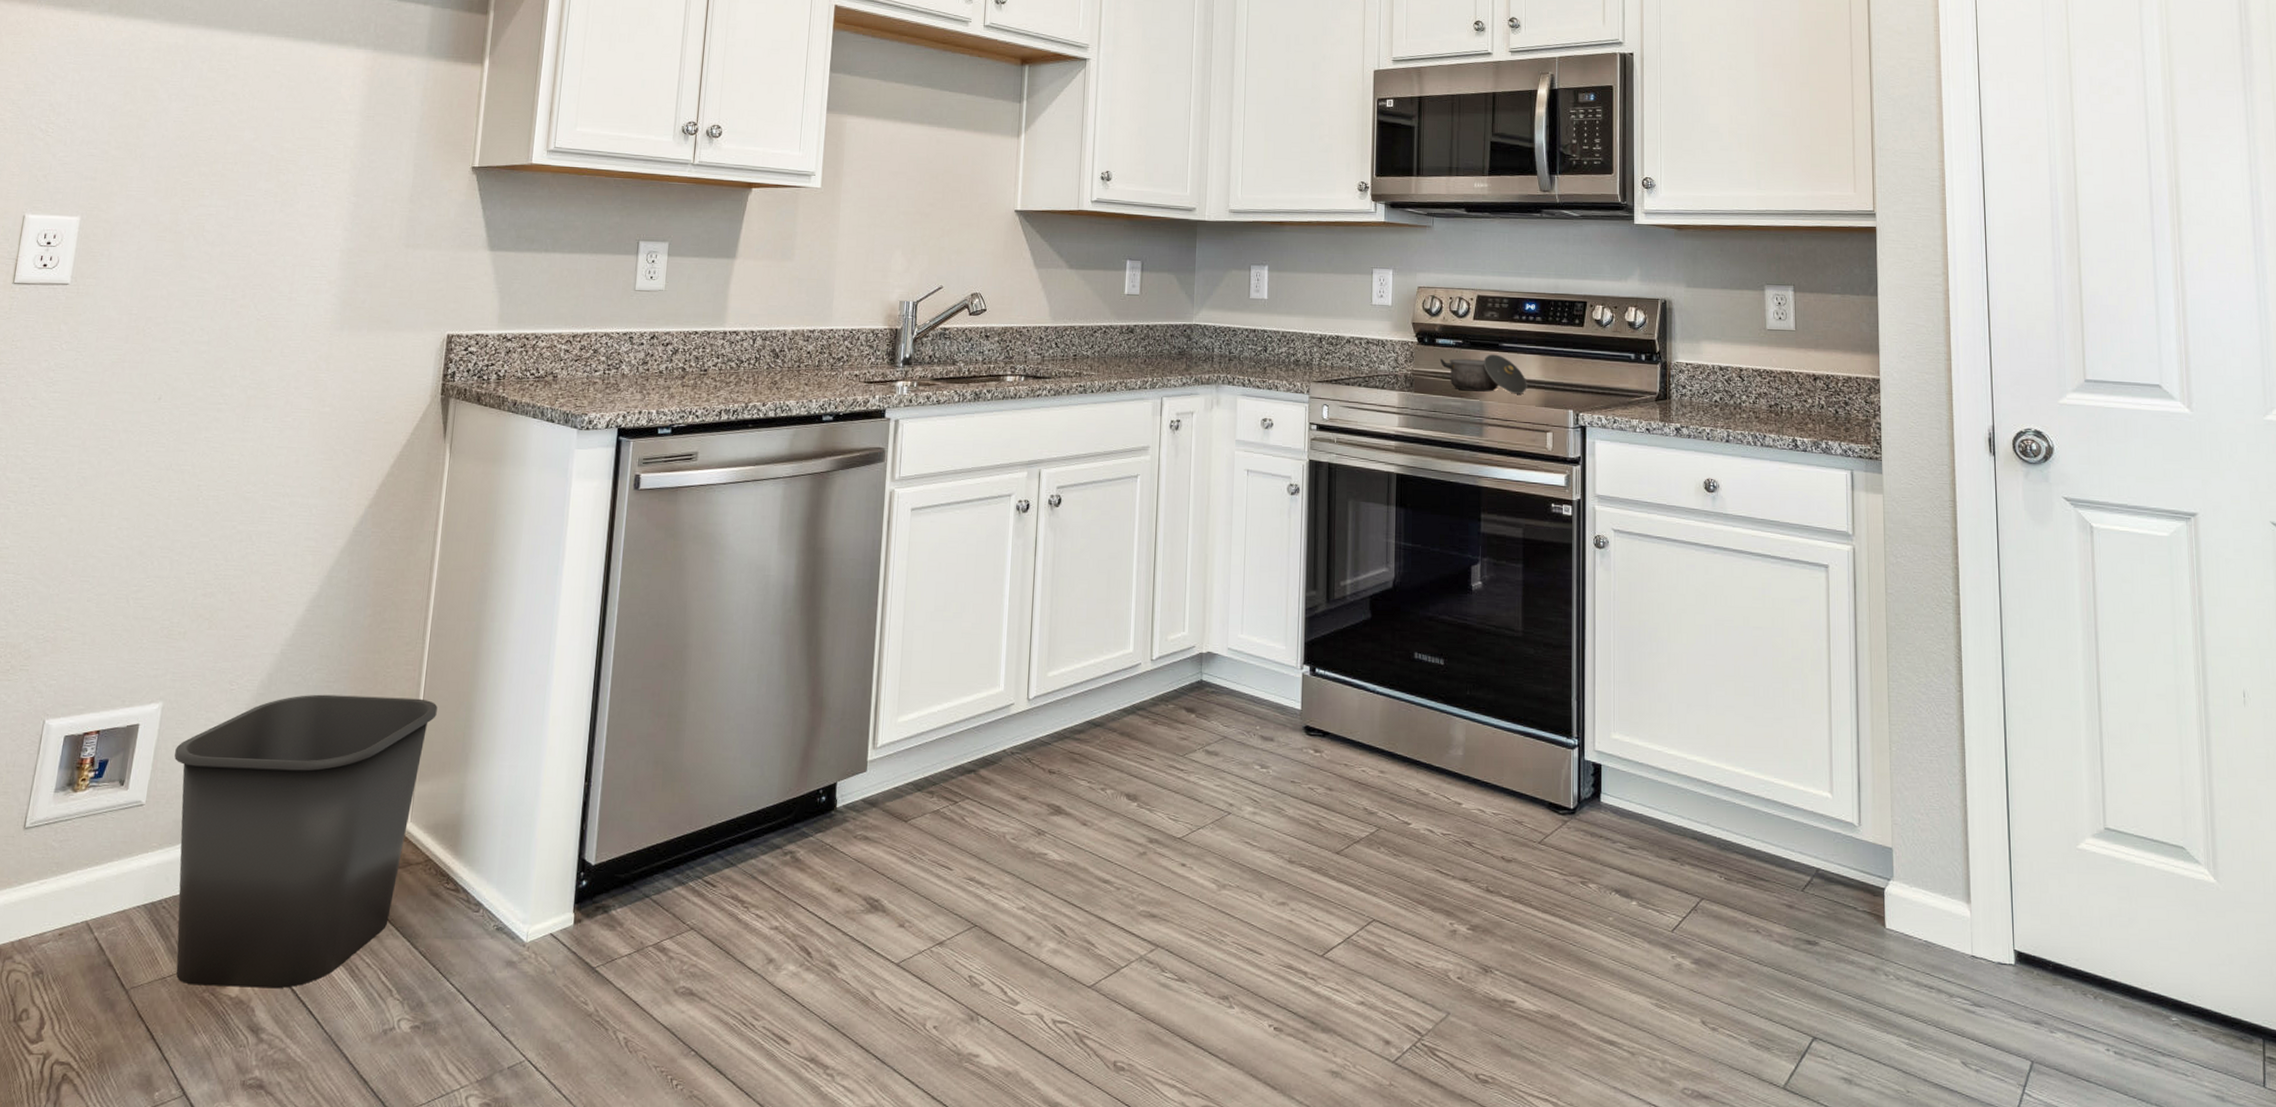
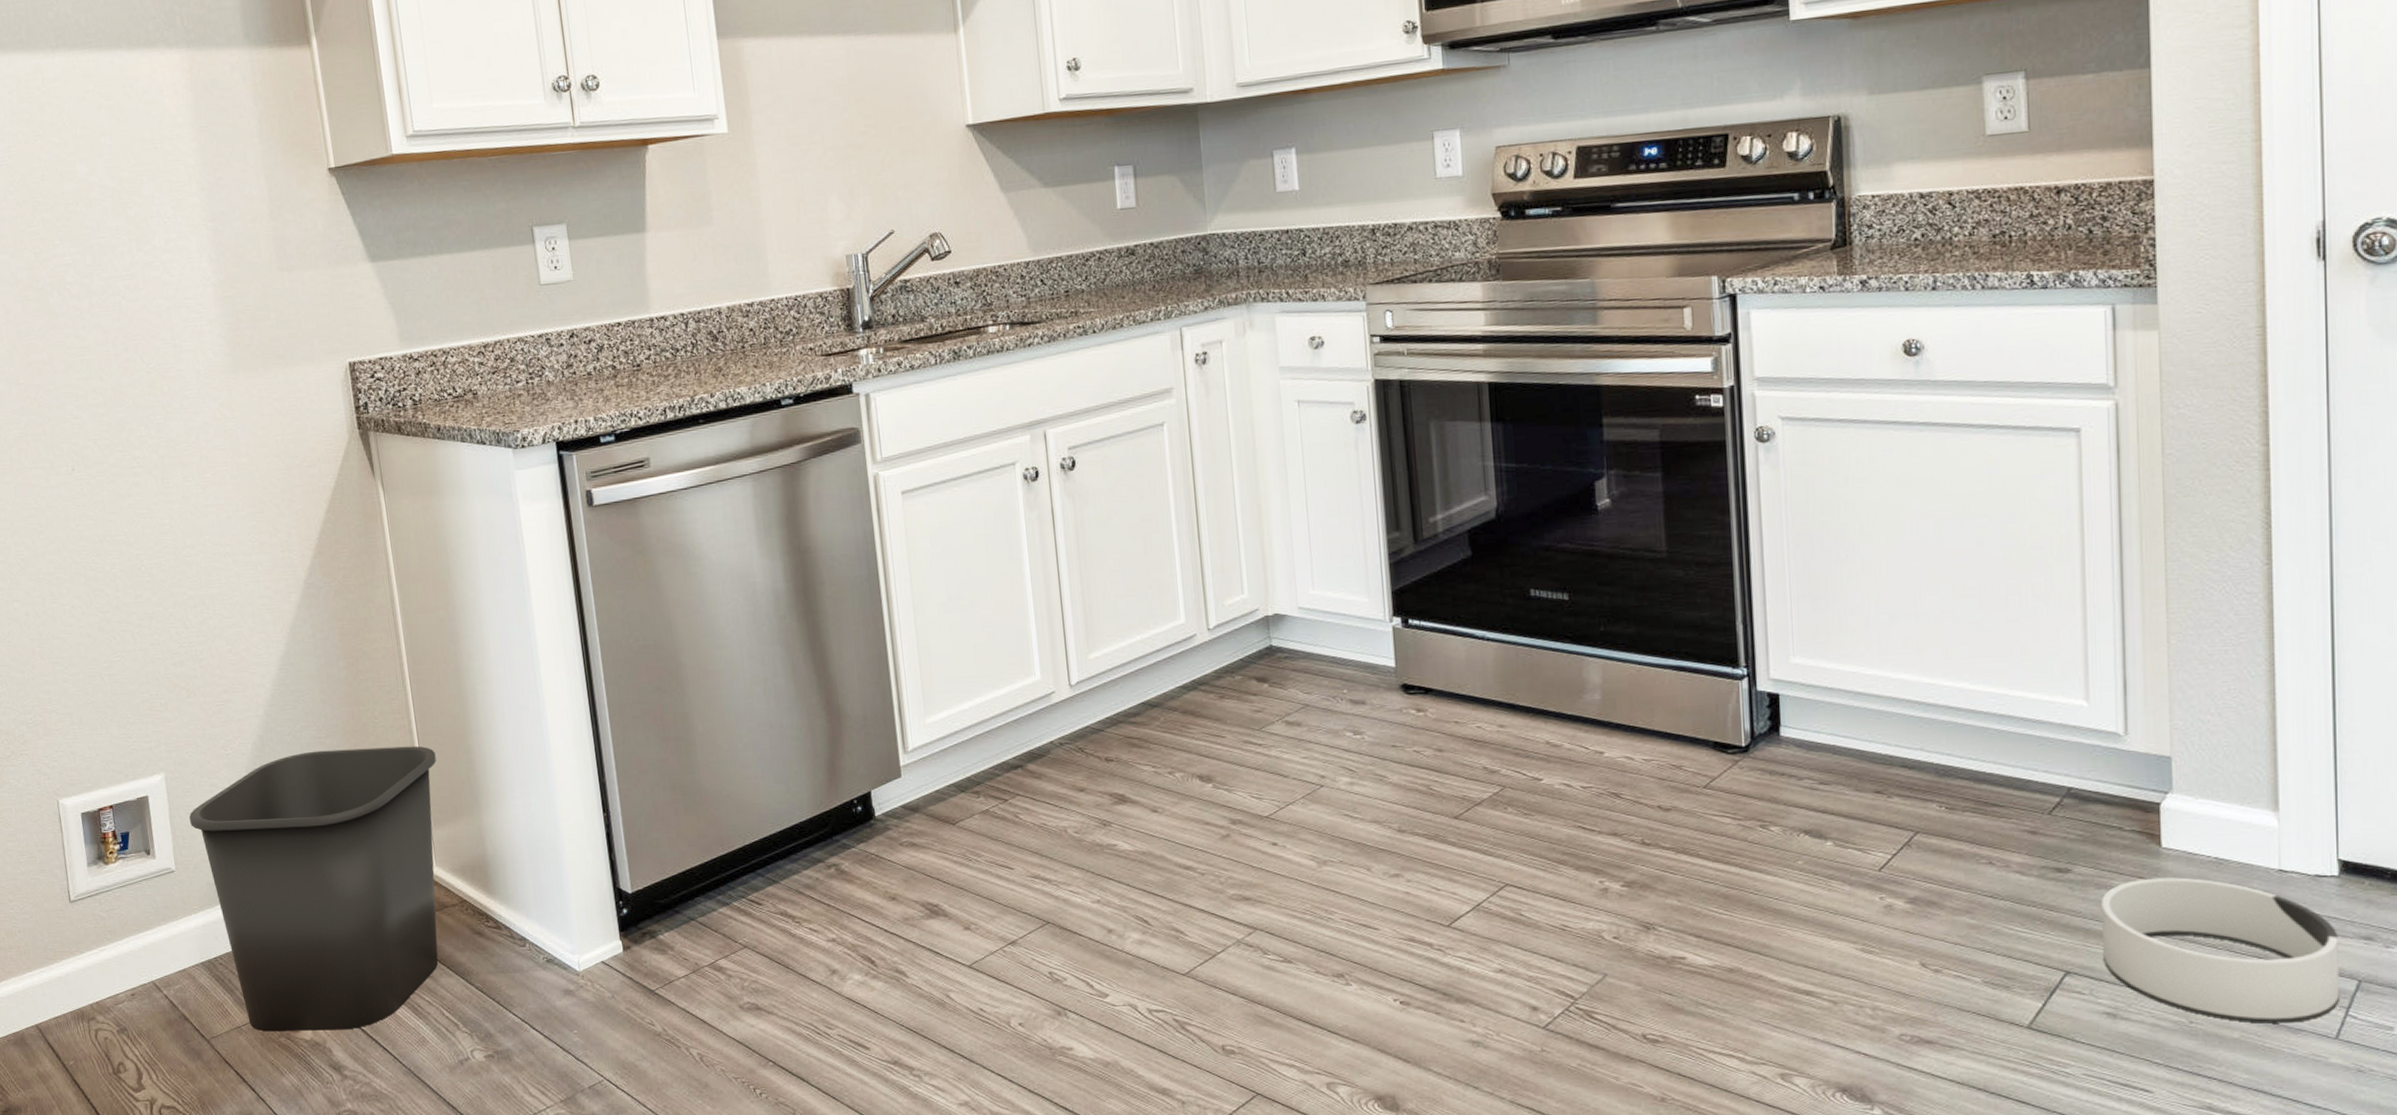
cooking pot: present [1439,354,1527,394] -> none [1532,218,1653,270]
pet bowl: none [1841,955,2018,1097] -> present [2101,877,2339,1024]

